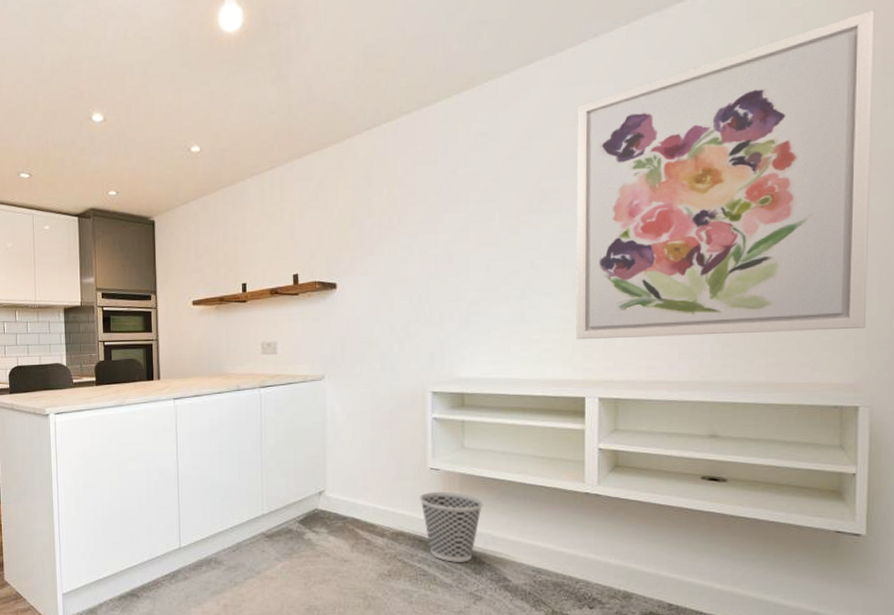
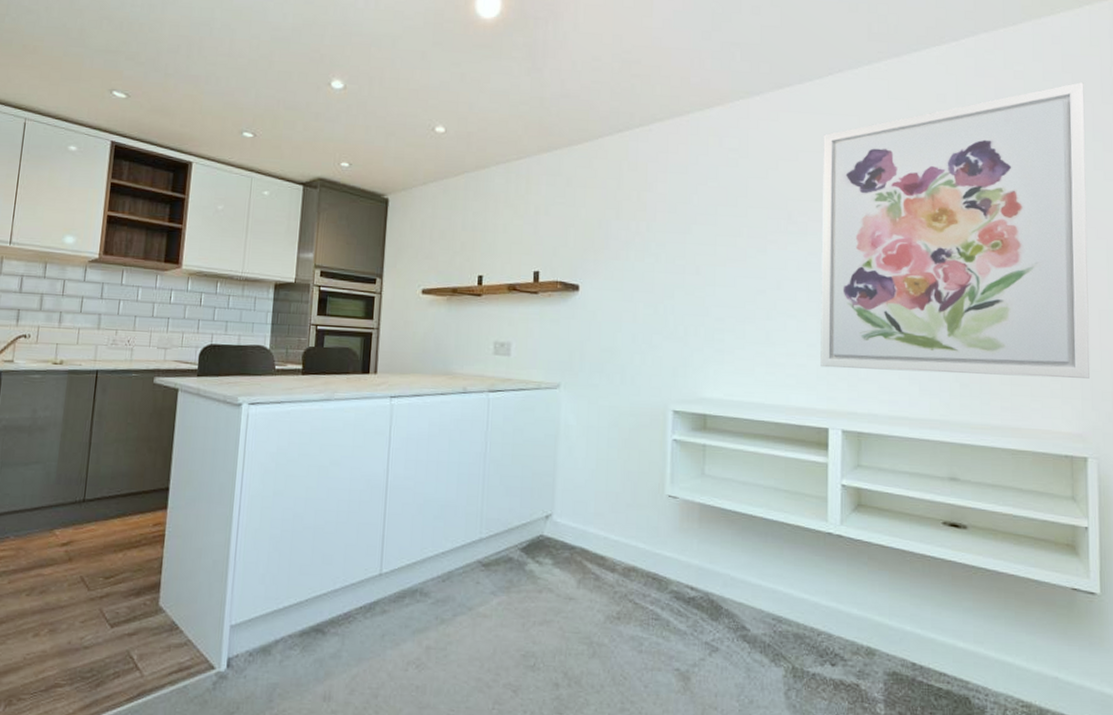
wastebasket: present [419,492,484,562] -> none [654,523,723,606]

